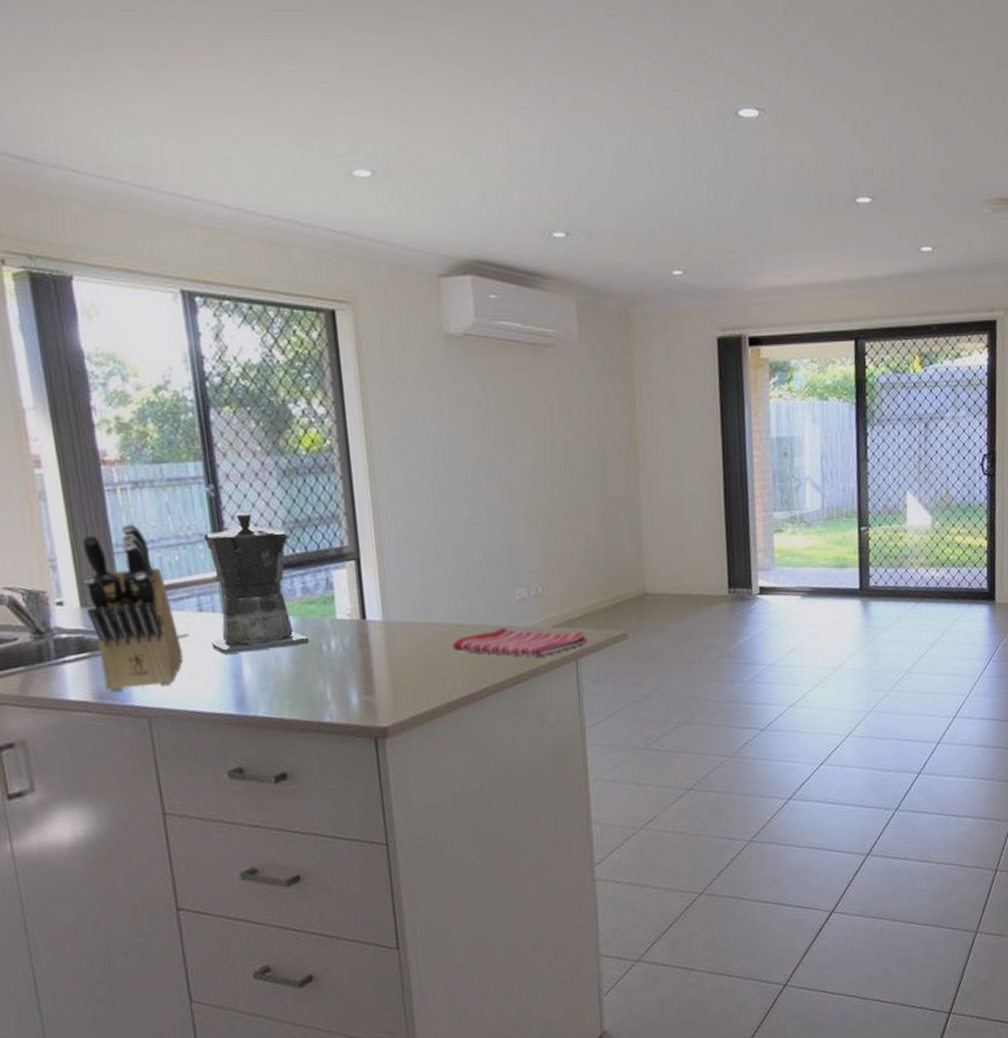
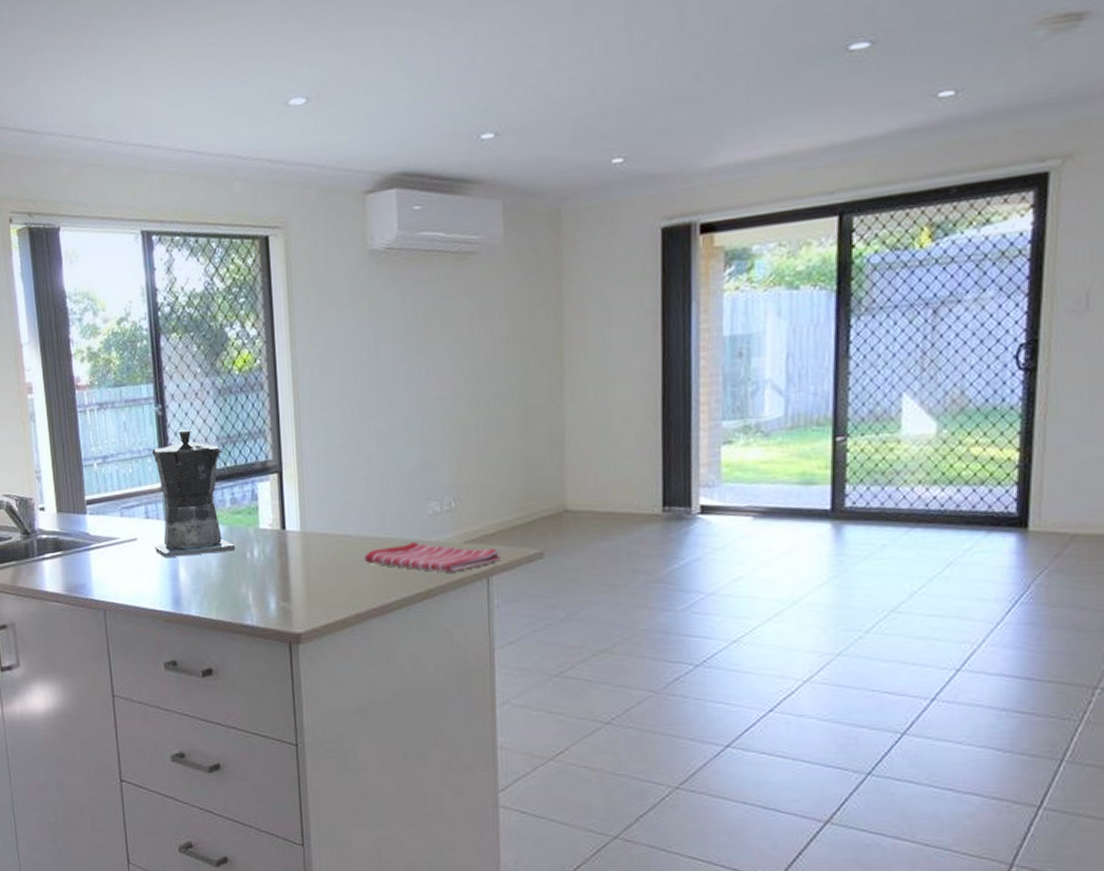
knife block: present [82,523,183,691] -> none [60,440,132,586]

